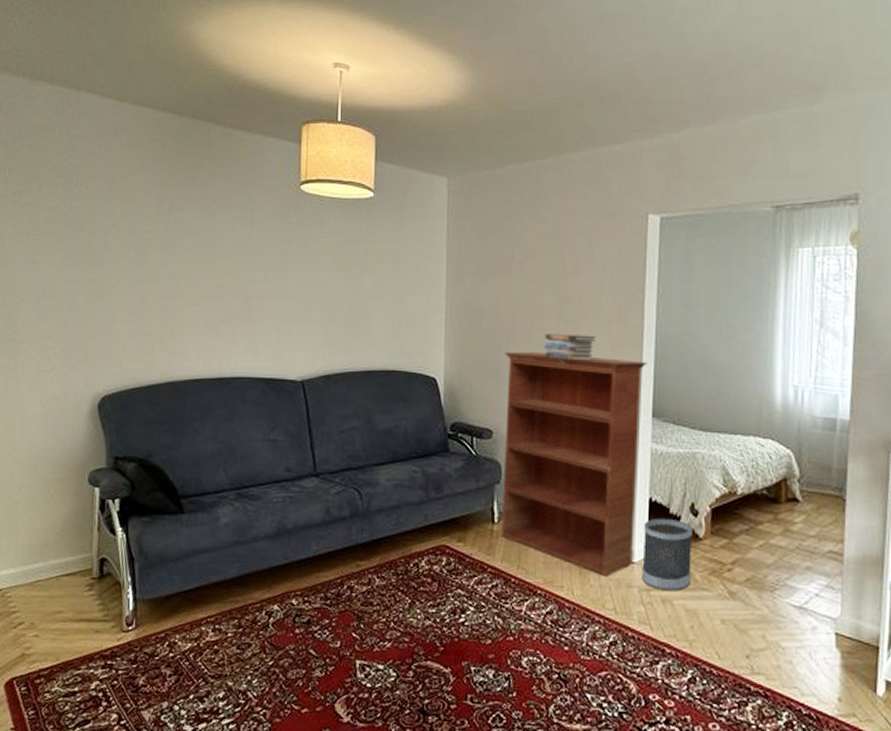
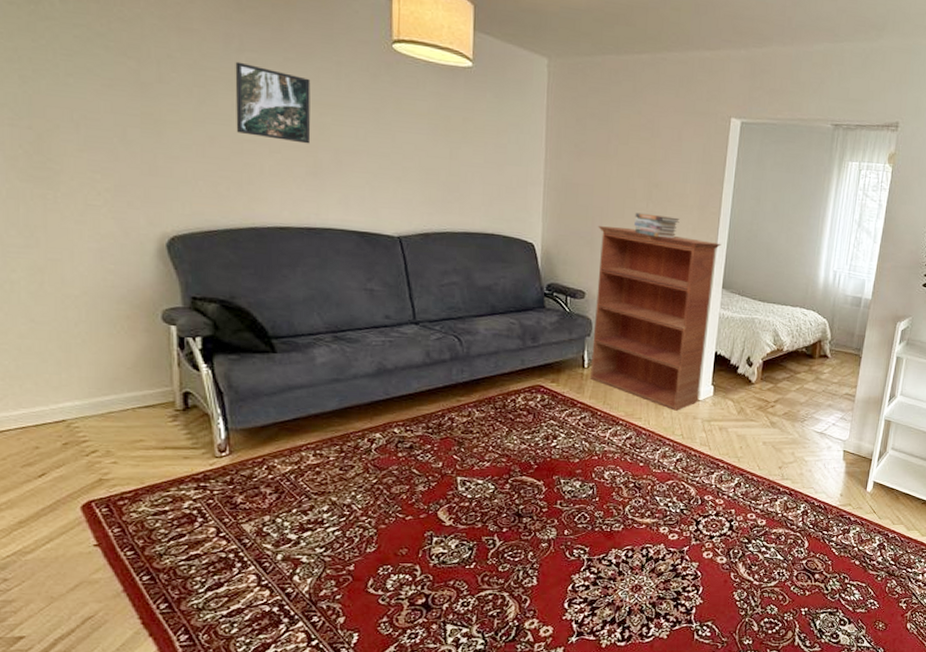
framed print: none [162,222,228,293] -> present [235,61,311,144]
wastebasket: present [642,519,693,591] -> none [705,368,748,422]

